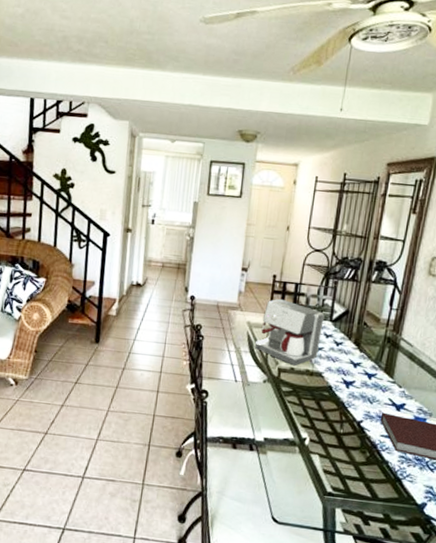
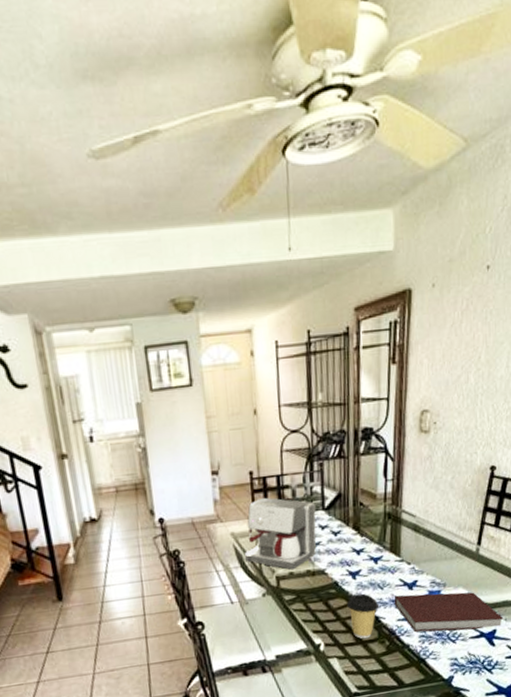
coffee cup: none [336,401,367,445] -> present [346,593,380,639]

